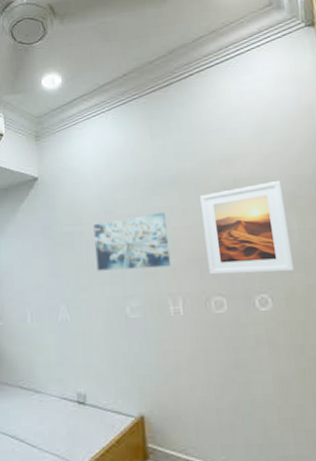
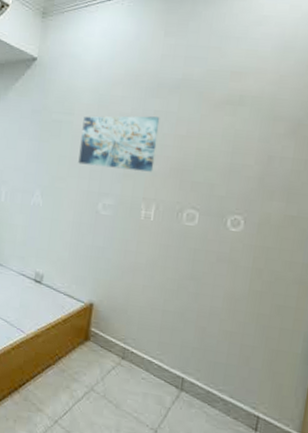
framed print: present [200,181,294,275] -> none [189,104,289,199]

